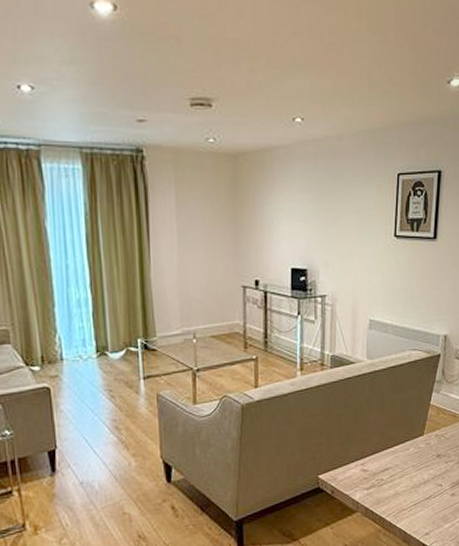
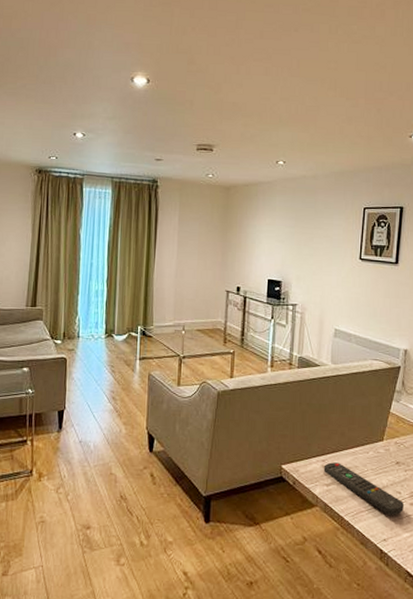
remote control: none [363,464,445,509] -> present [323,462,404,515]

